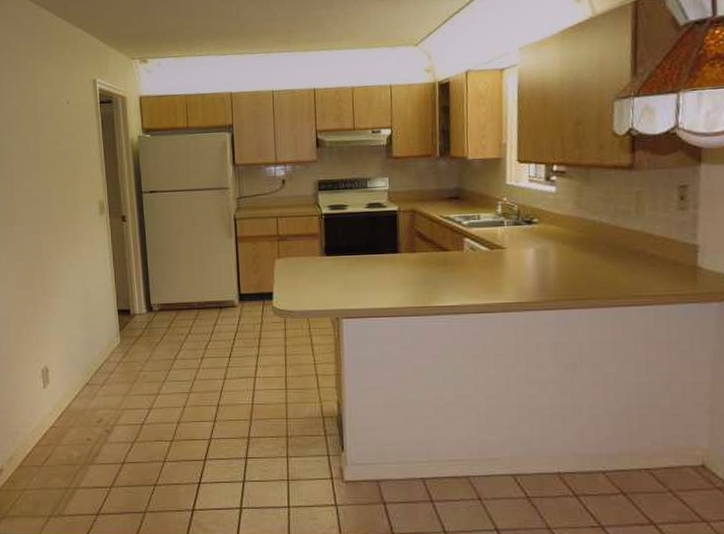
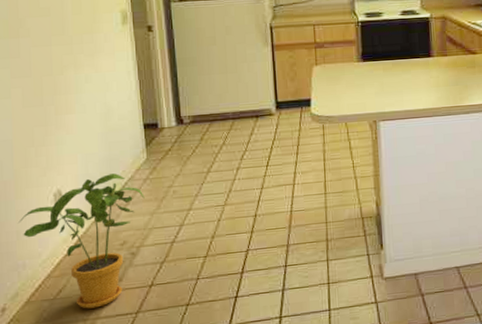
house plant: none [13,355,118,478] -> present [18,173,145,309]

